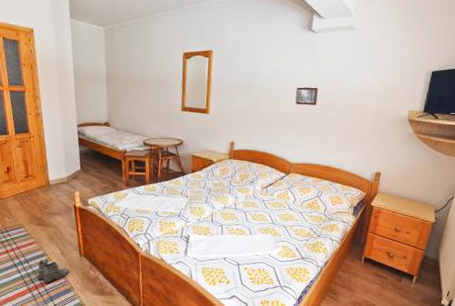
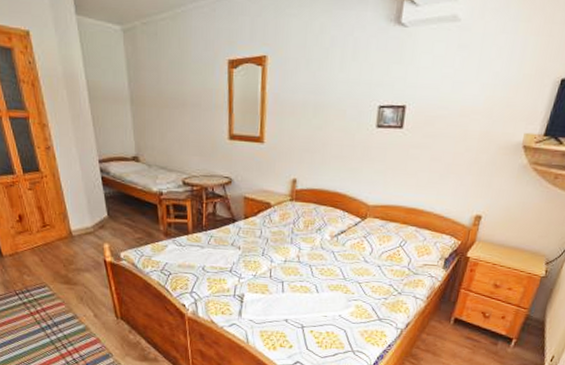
boots: present [37,259,69,283] -> none [68,322,105,349]

